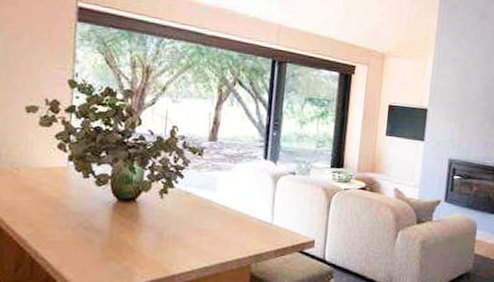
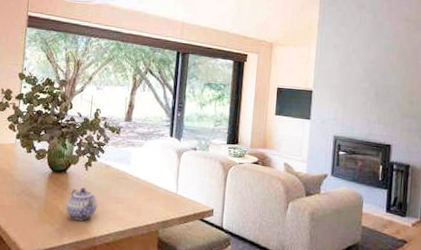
teapot: none [137,218,177,256] -> present [66,187,98,220]

